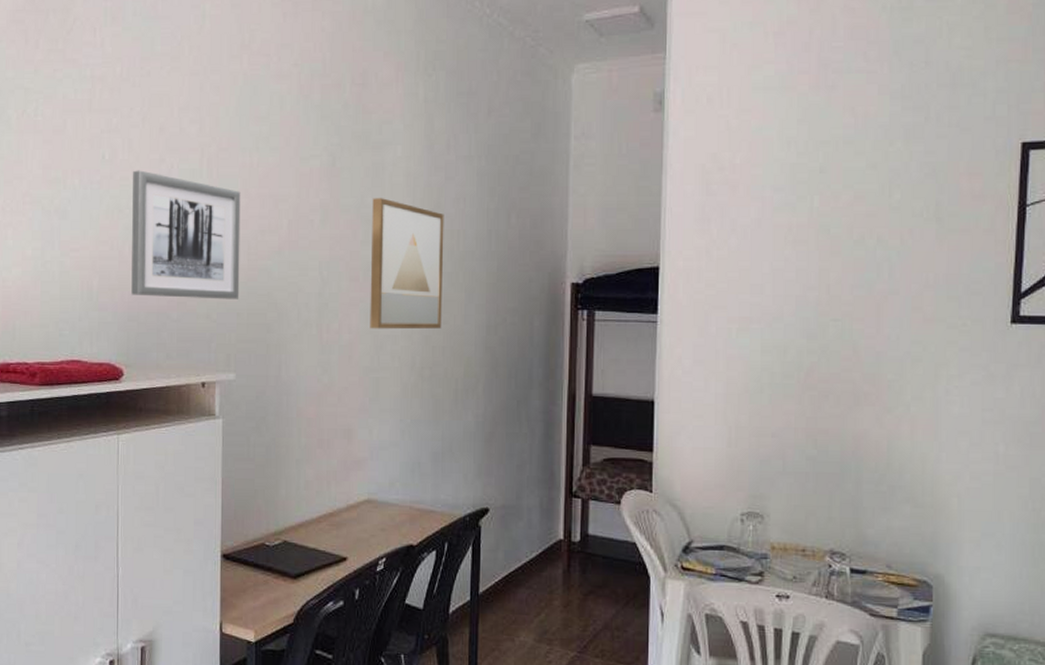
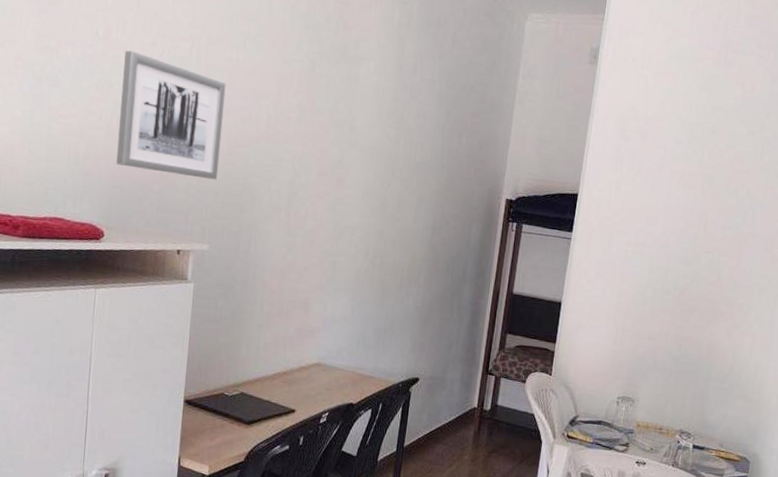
wall art: present [370,198,444,330] -> none [332,105,406,225]

